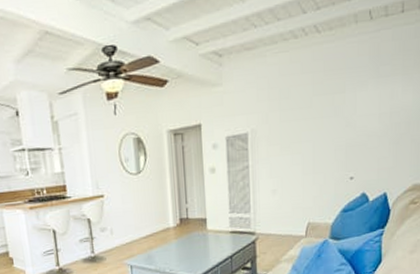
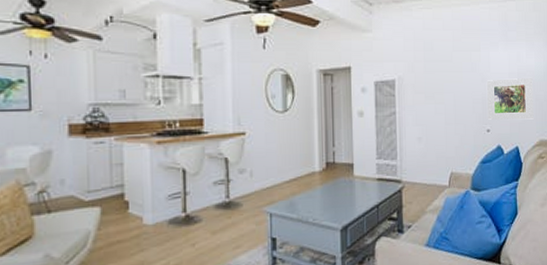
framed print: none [351,116,409,167] -> present [486,77,534,120]

